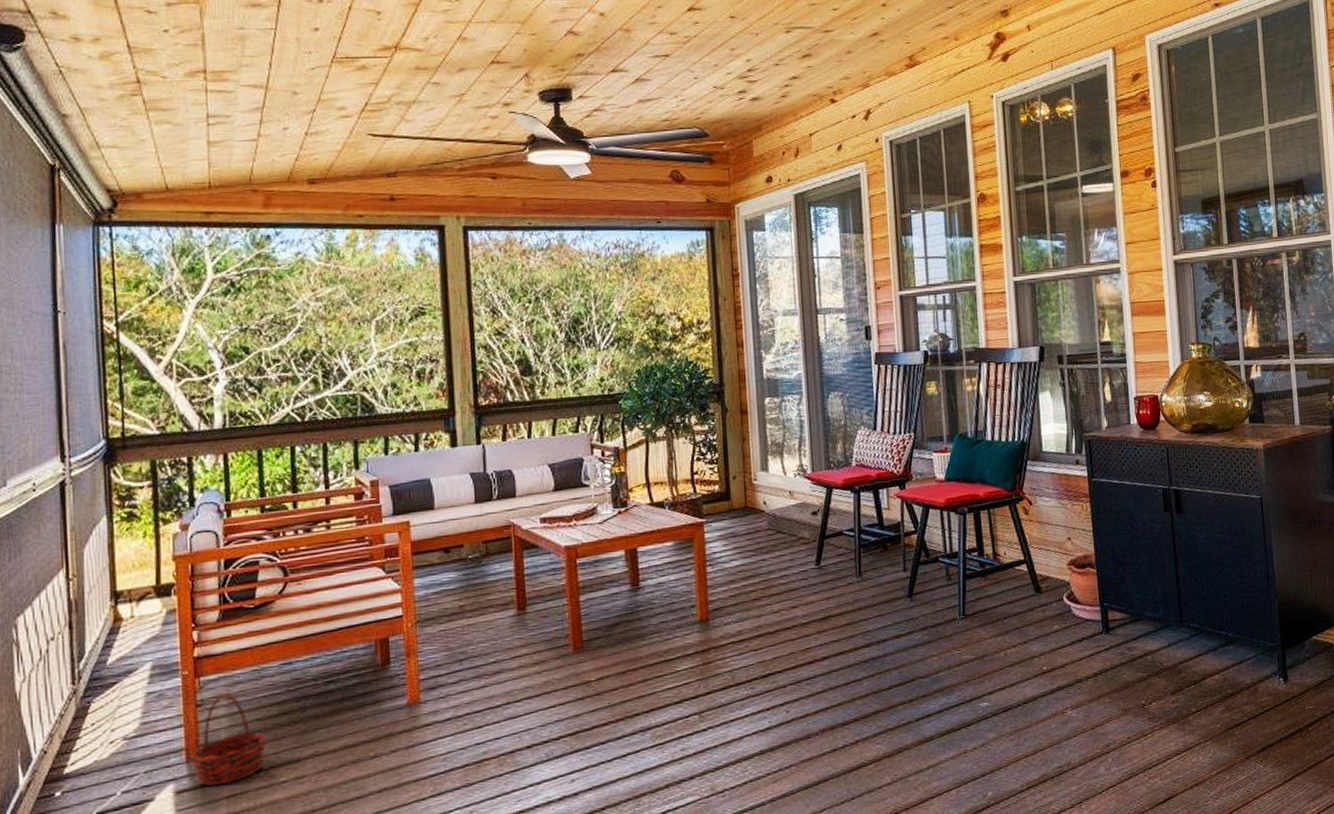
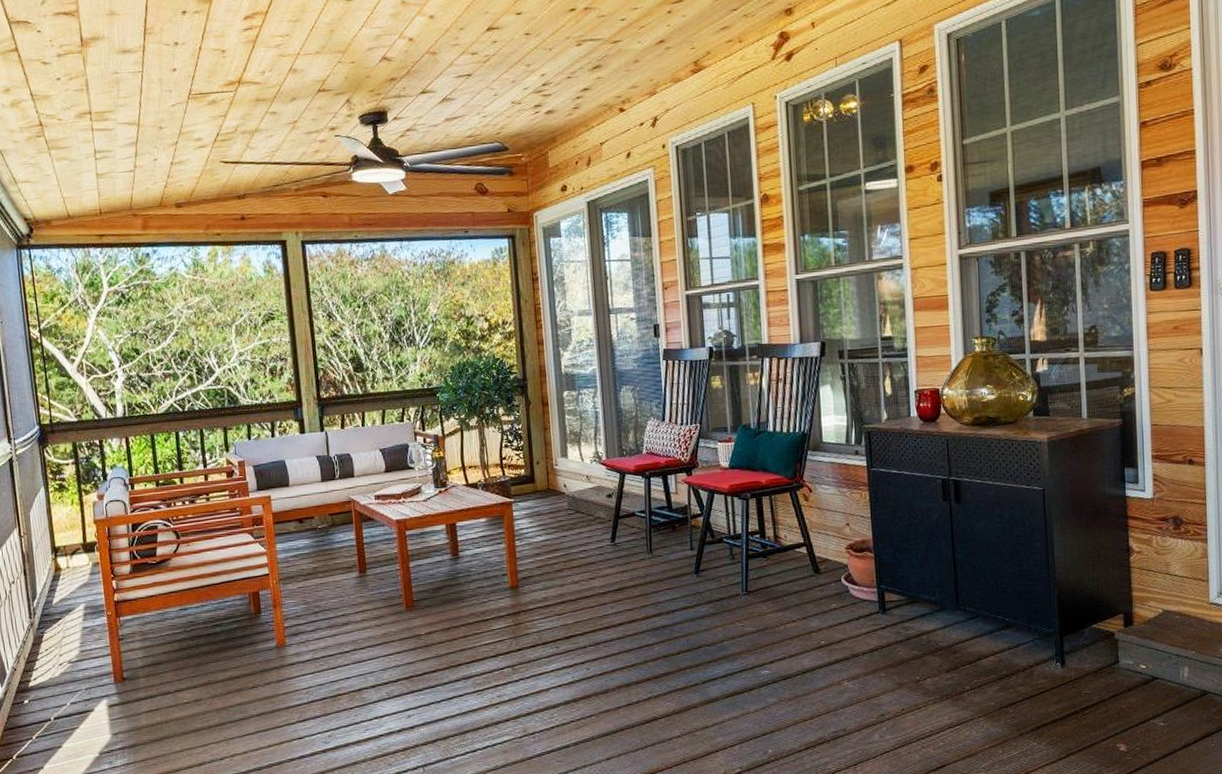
basket: present [190,694,267,786] -> none [117,631,172,703]

